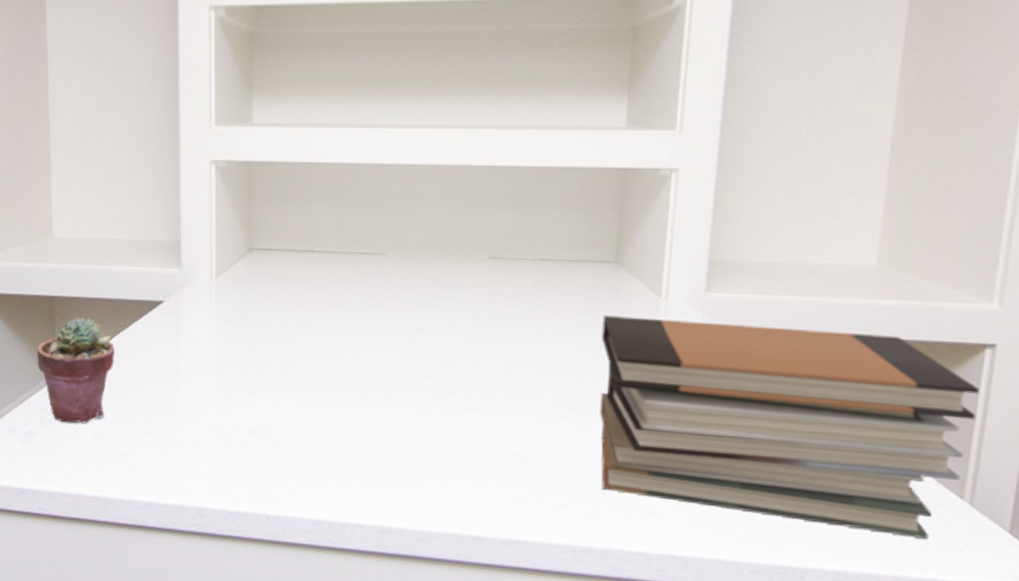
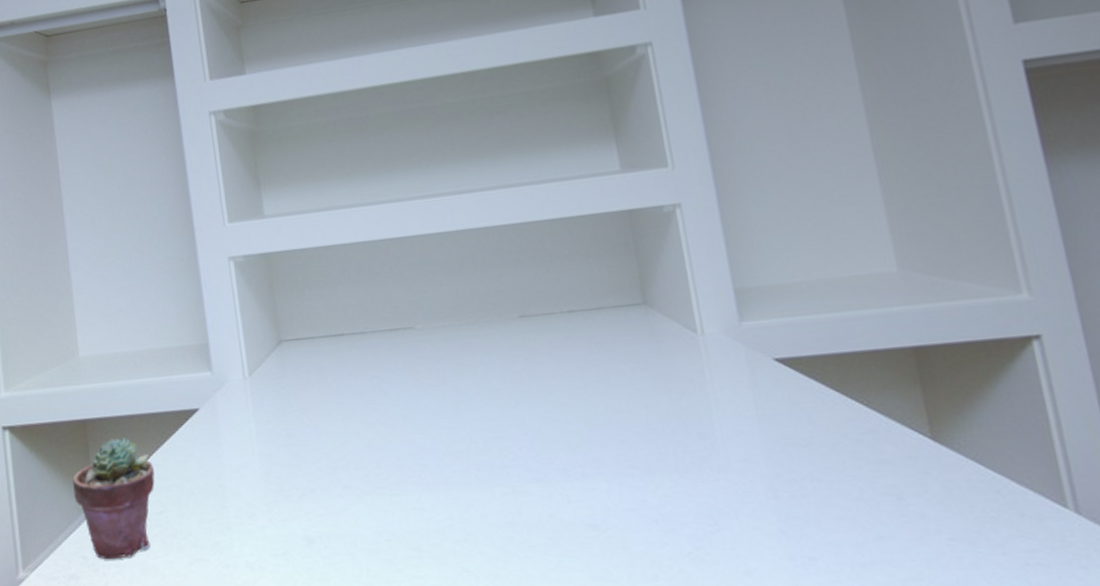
book stack: present [600,315,979,539] -> none [644,340,1056,560]

